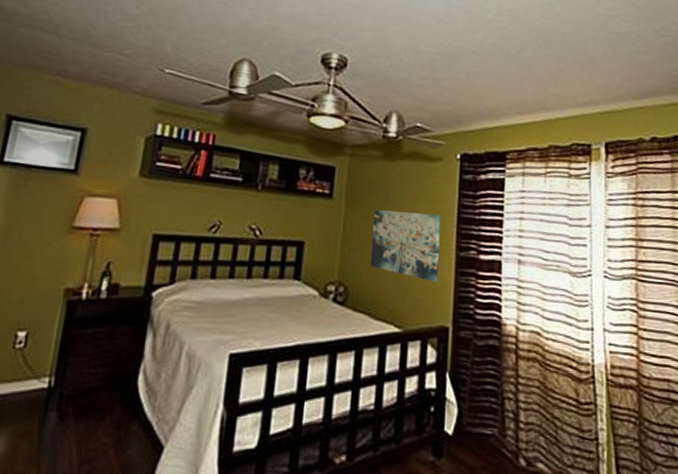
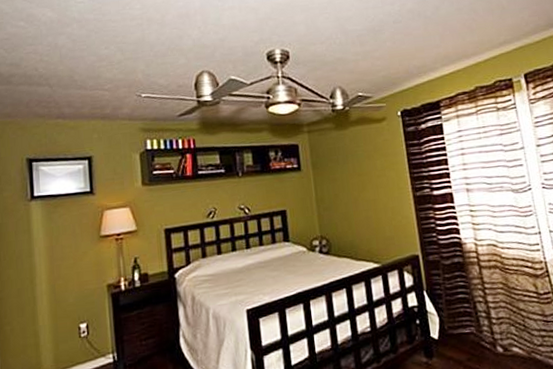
wall art: present [369,209,441,282] -> none [337,165,402,222]

